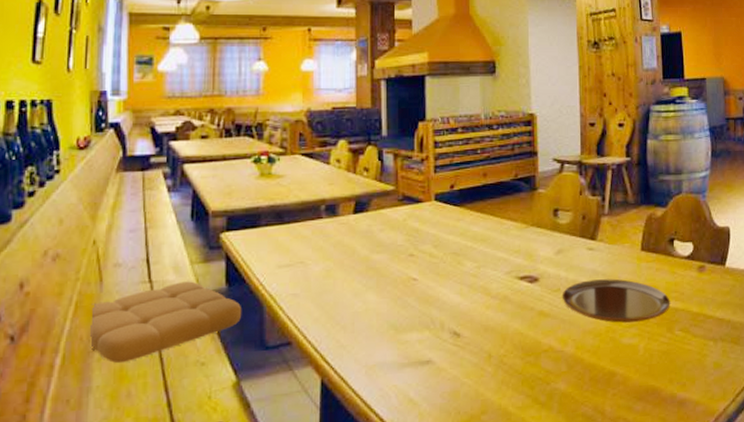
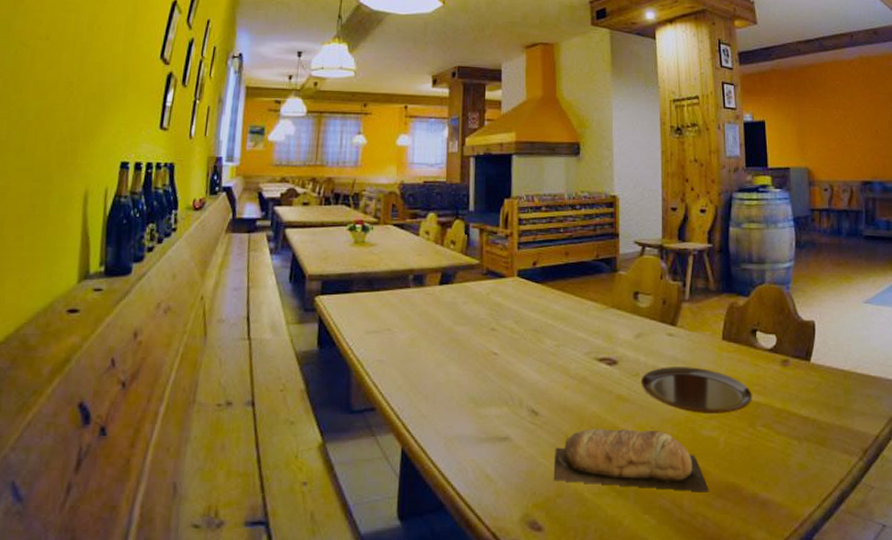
seat cushion: present [90,281,242,364] -> none [192,341,331,416]
bread loaf: none [478,342,630,399] -> present [554,428,709,492]

